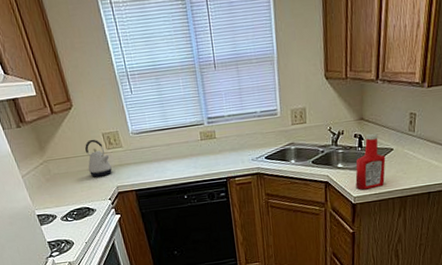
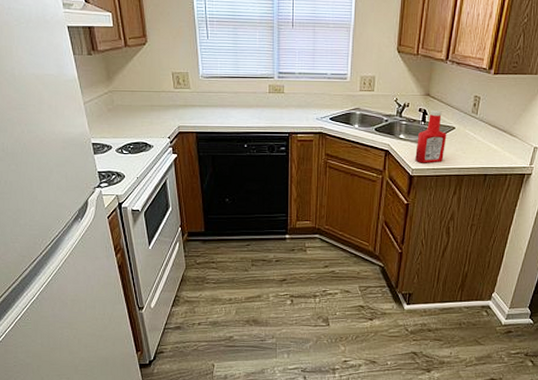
kettle: present [85,139,112,177] -> none [152,76,176,114]

